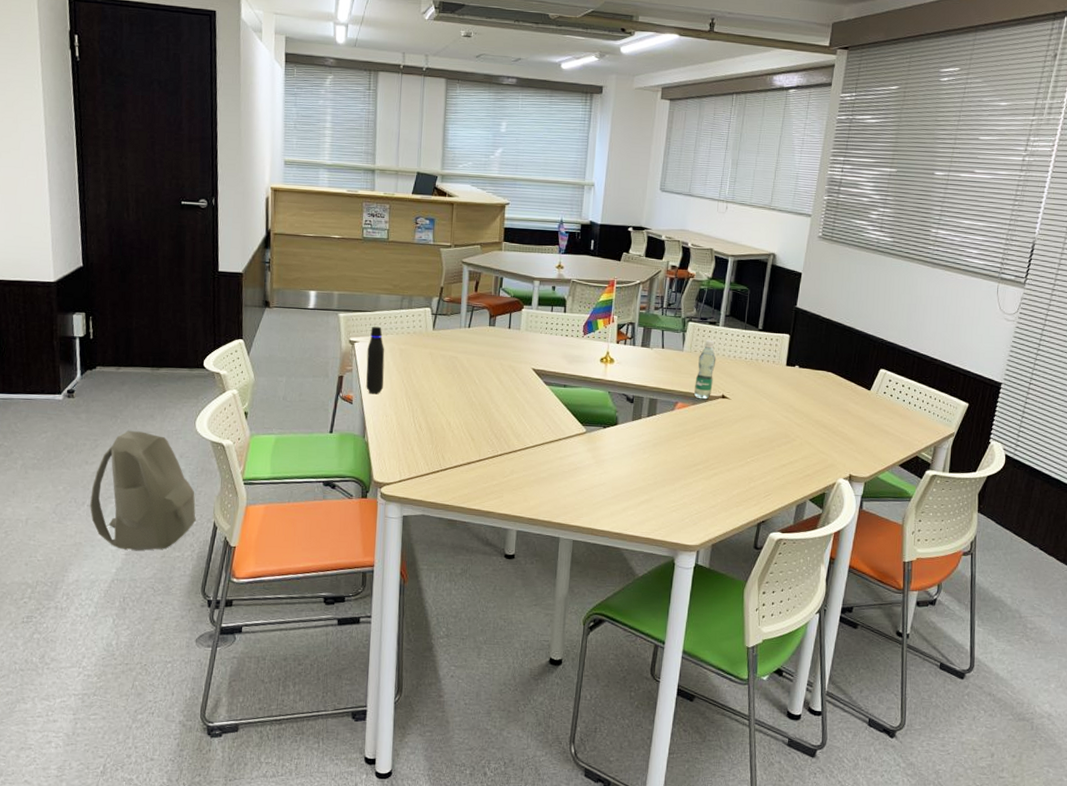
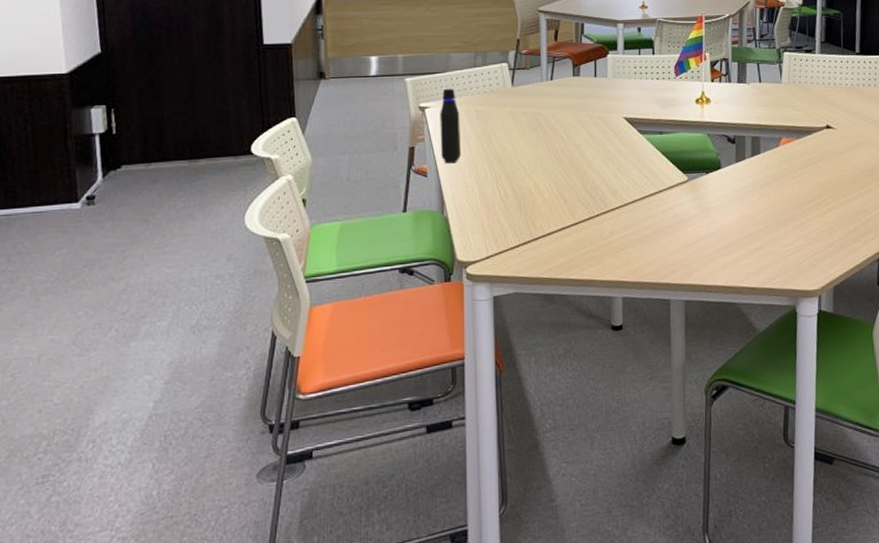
backpack: present [90,431,197,551] -> none [119,235,251,378]
bottle: present [693,339,717,400] -> none [796,68,817,132]

